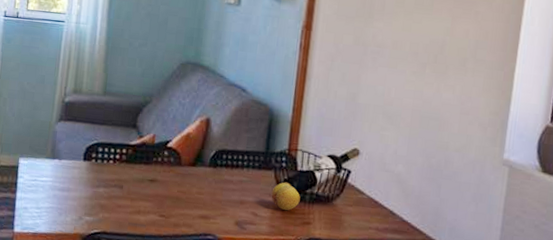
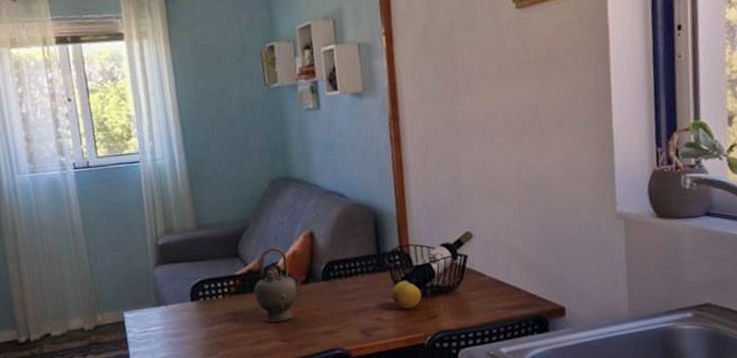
teapot: none [143,125,194,198] -> present [254,247,306,322]

